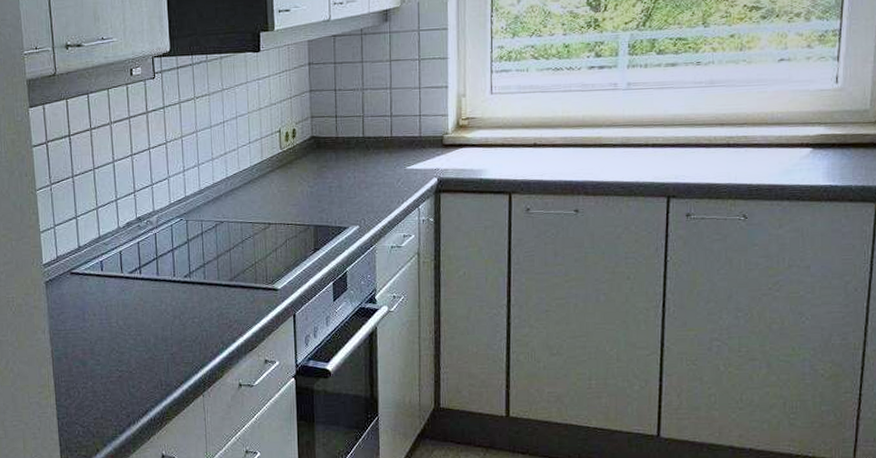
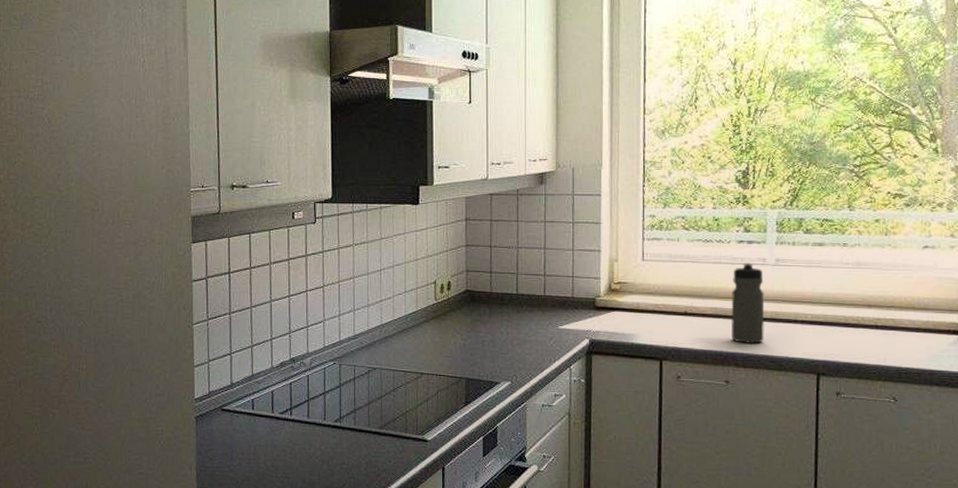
water bottle: none [581,88,615,171] -> present [731,262,765,343]

